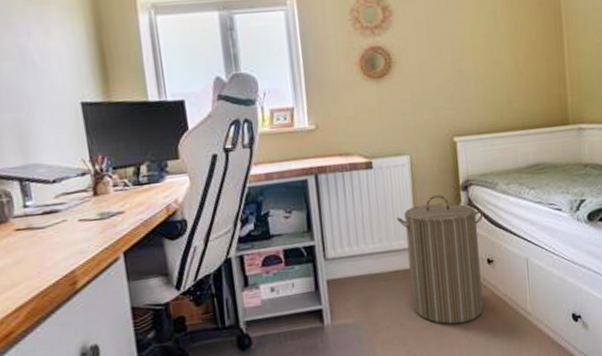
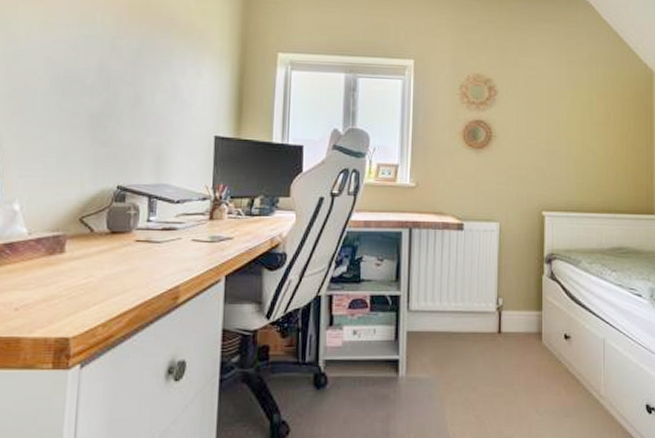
laundry hamper: present [396,195,484,325] -> none [480,264,565,397]

